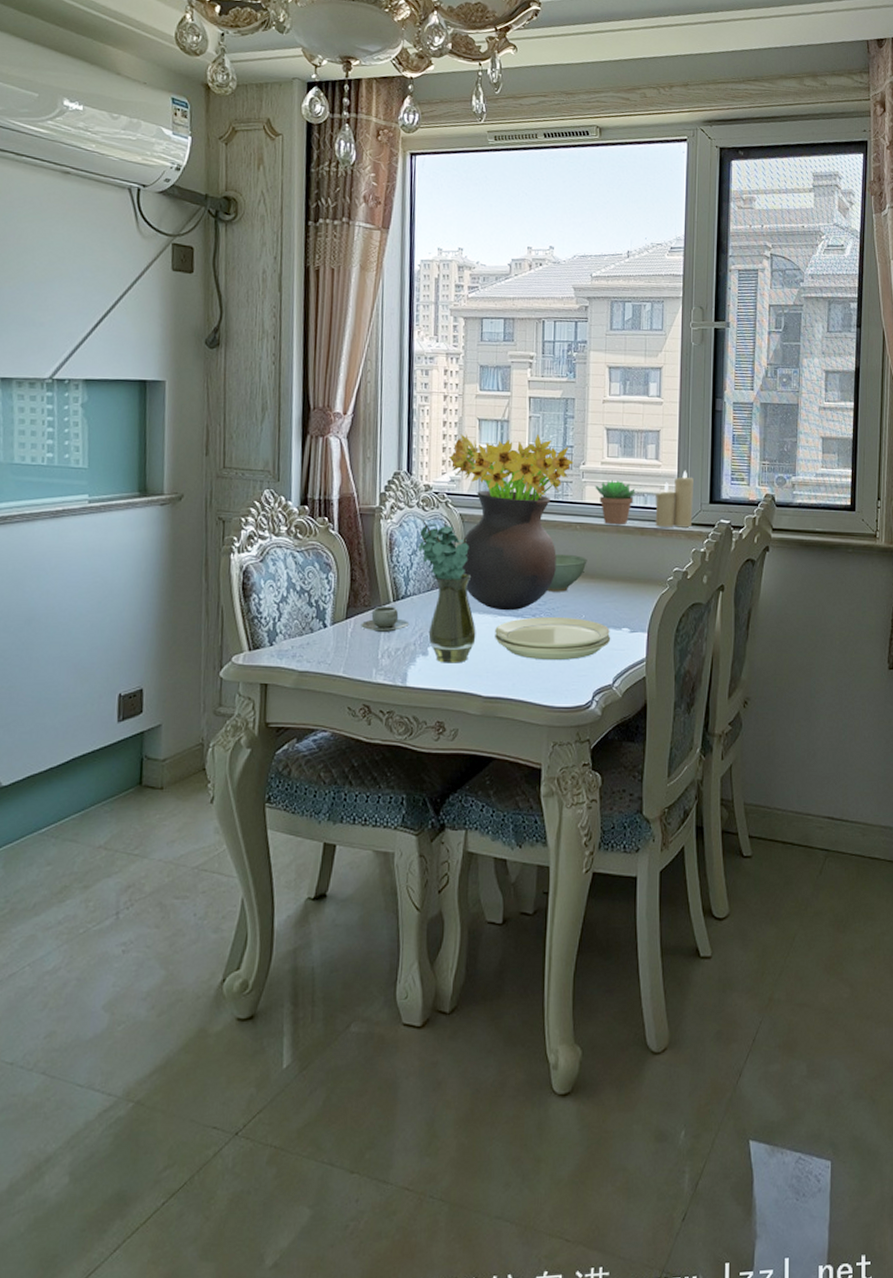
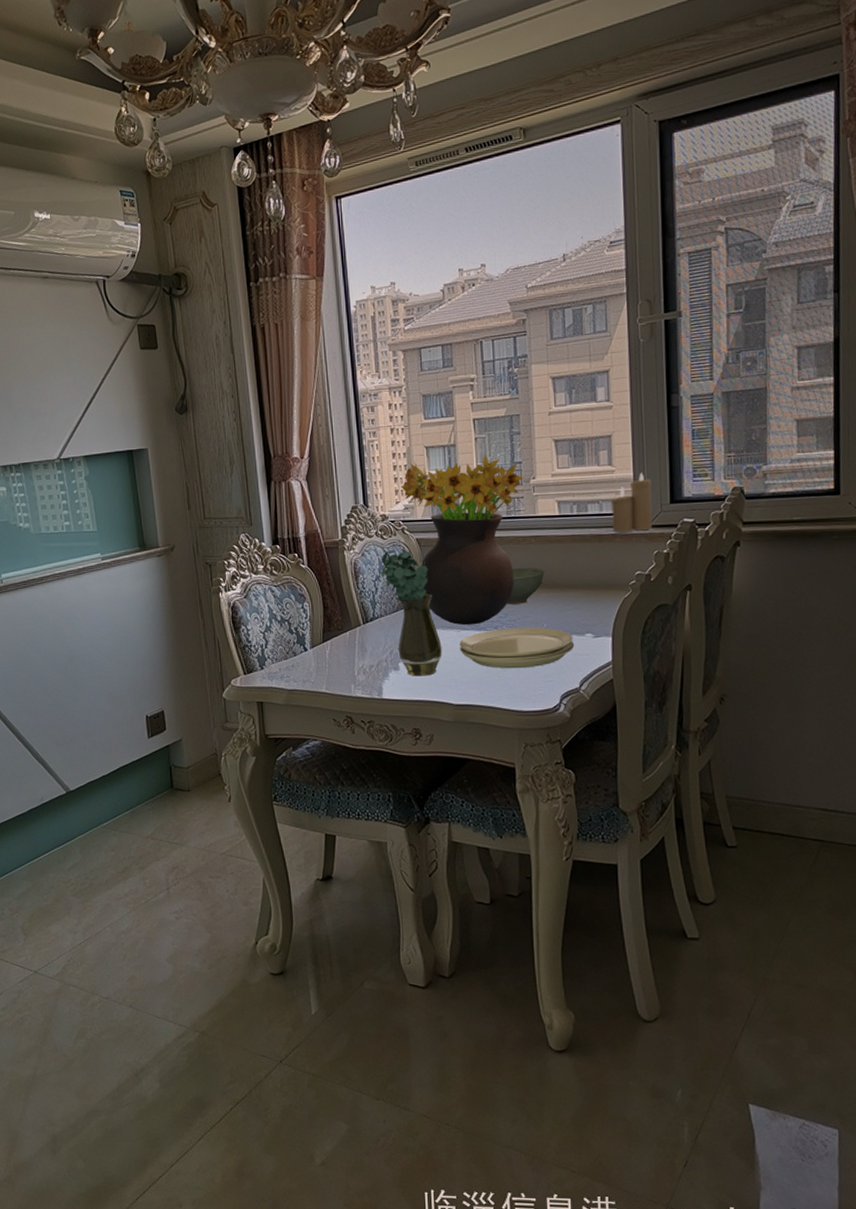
teacup: present [361,605,410,632] -> none [336,628,380,652]
succulent plant: present [595,480,636,524] -> none [547,490,590,534]

